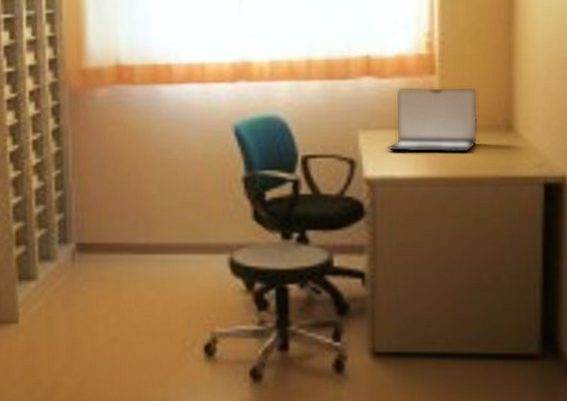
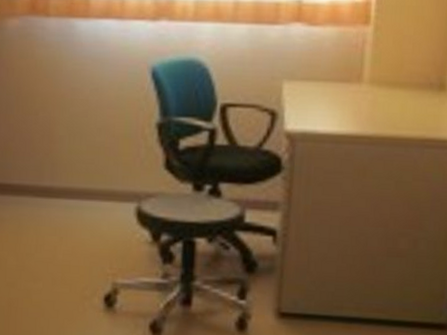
laptop: present [387,86,479,154] -> none [311,37,414,111]

